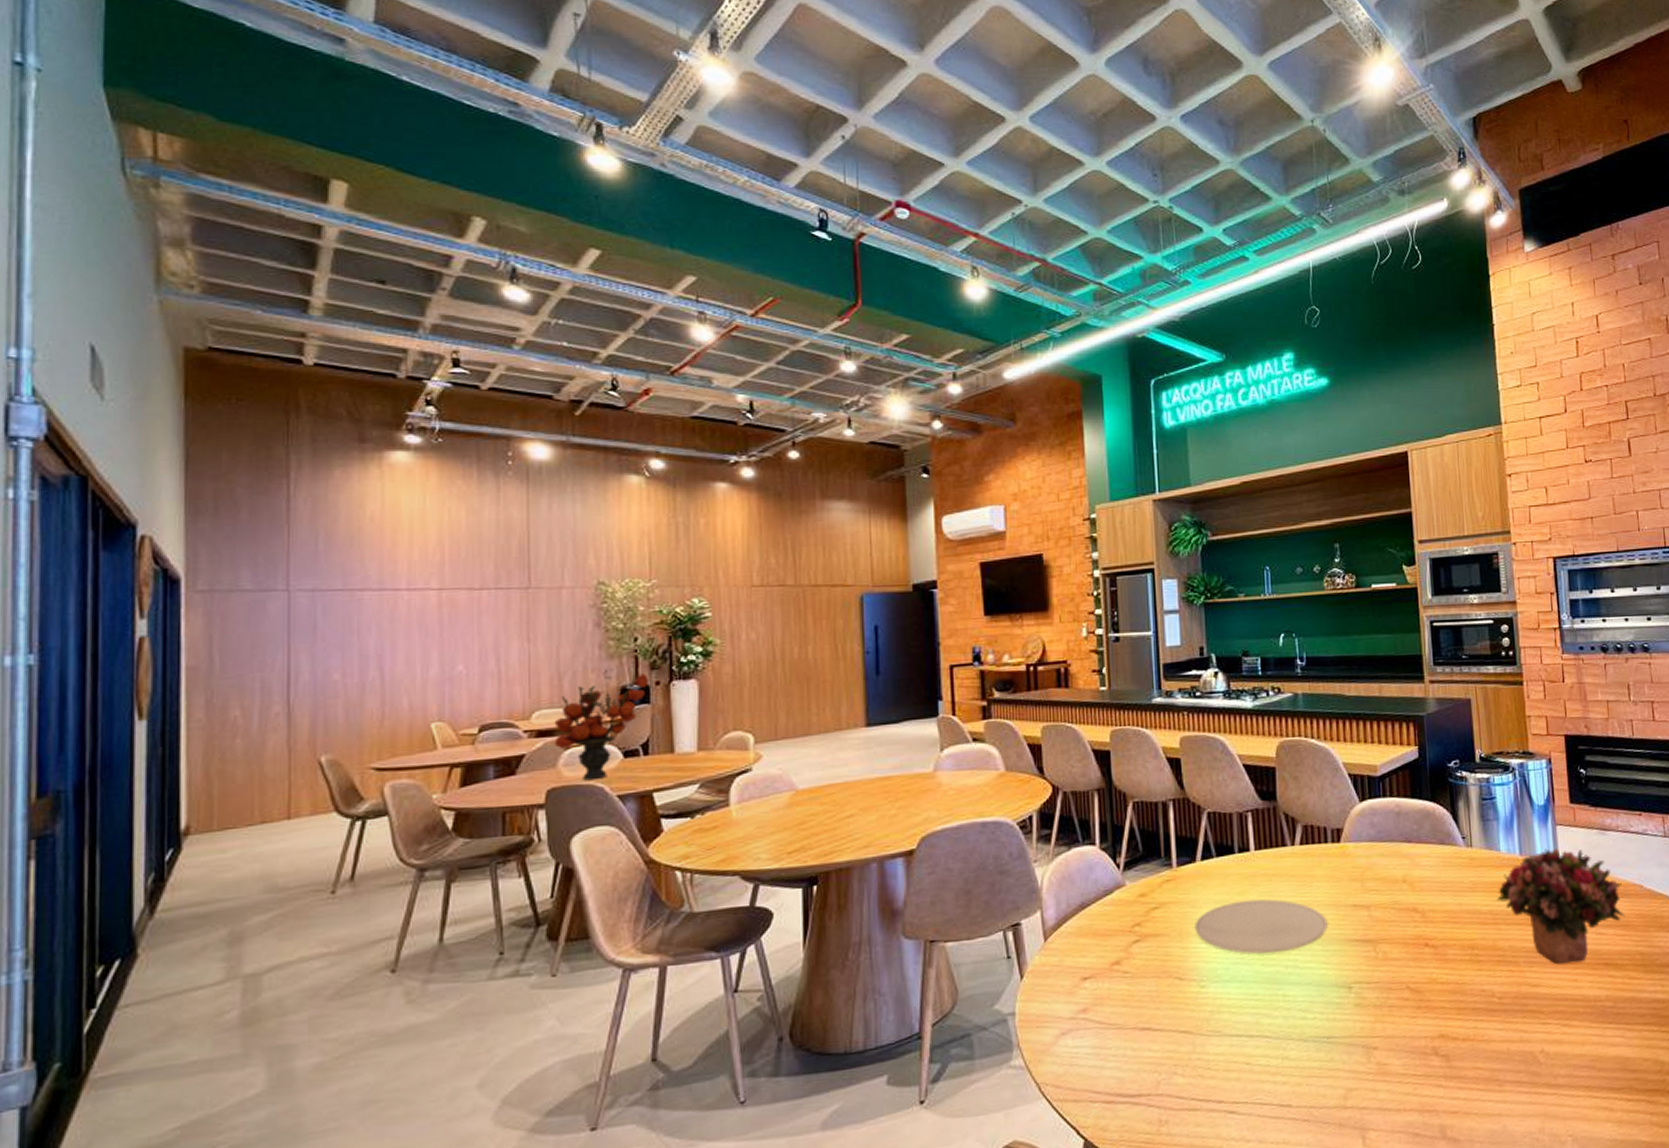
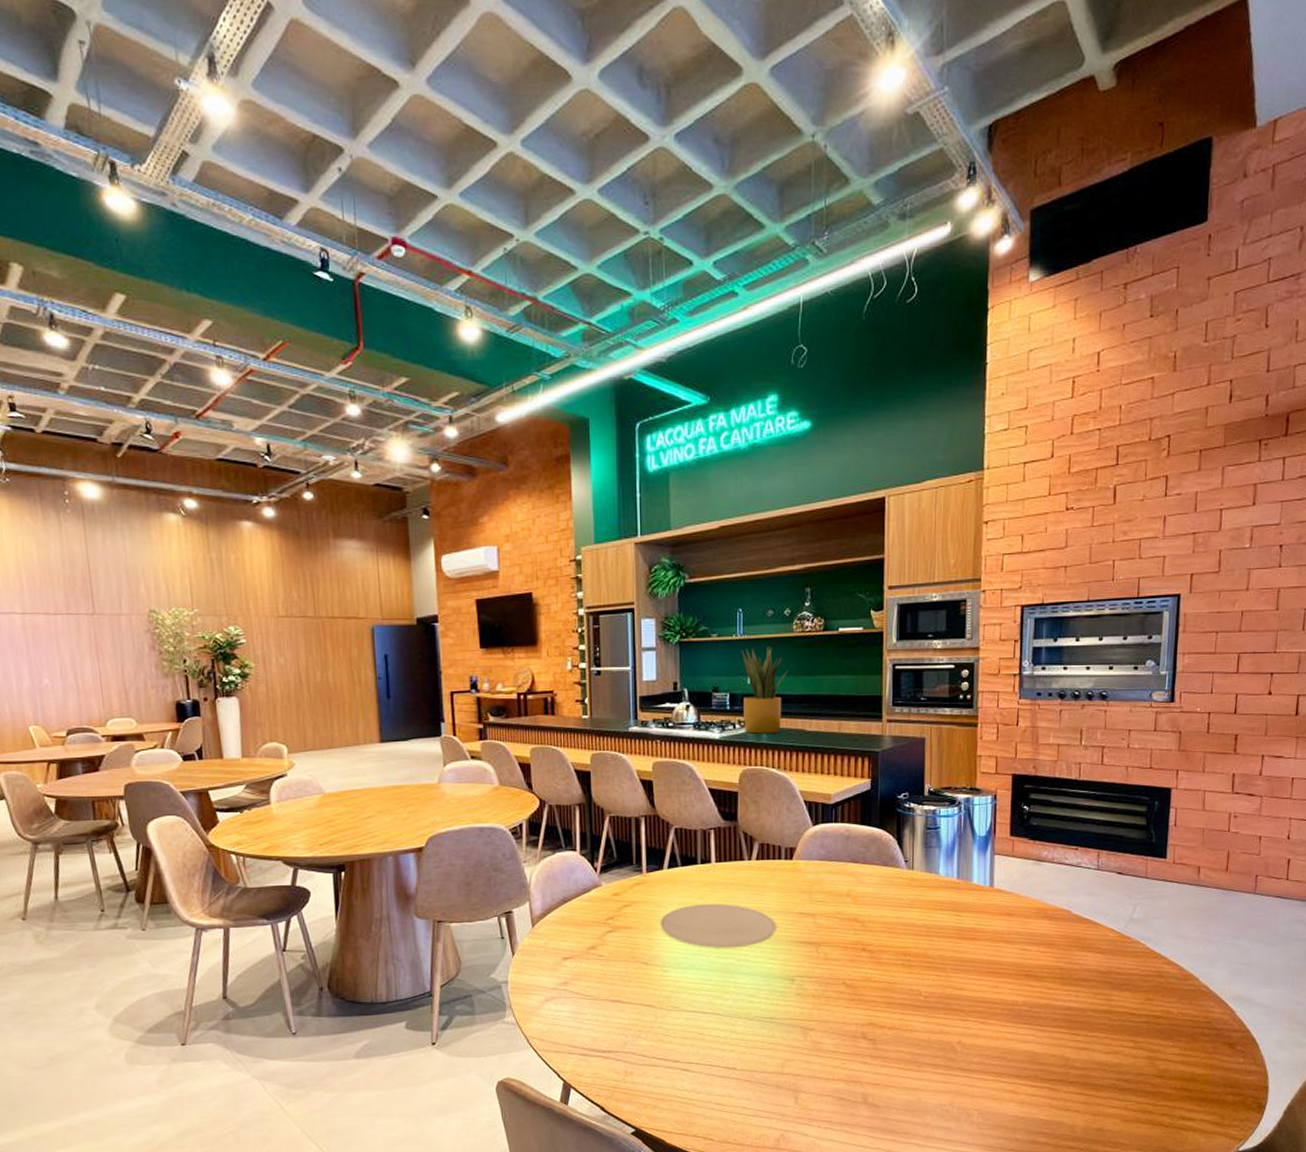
bouquet: present [554,669,650,781] -> none [125,686,199,779]
planter: none [1271,606,1321,701] -> present [741,647,788,734]
bouquet: present [1497,848,1624,964] -> none [932,874,1050,972]

